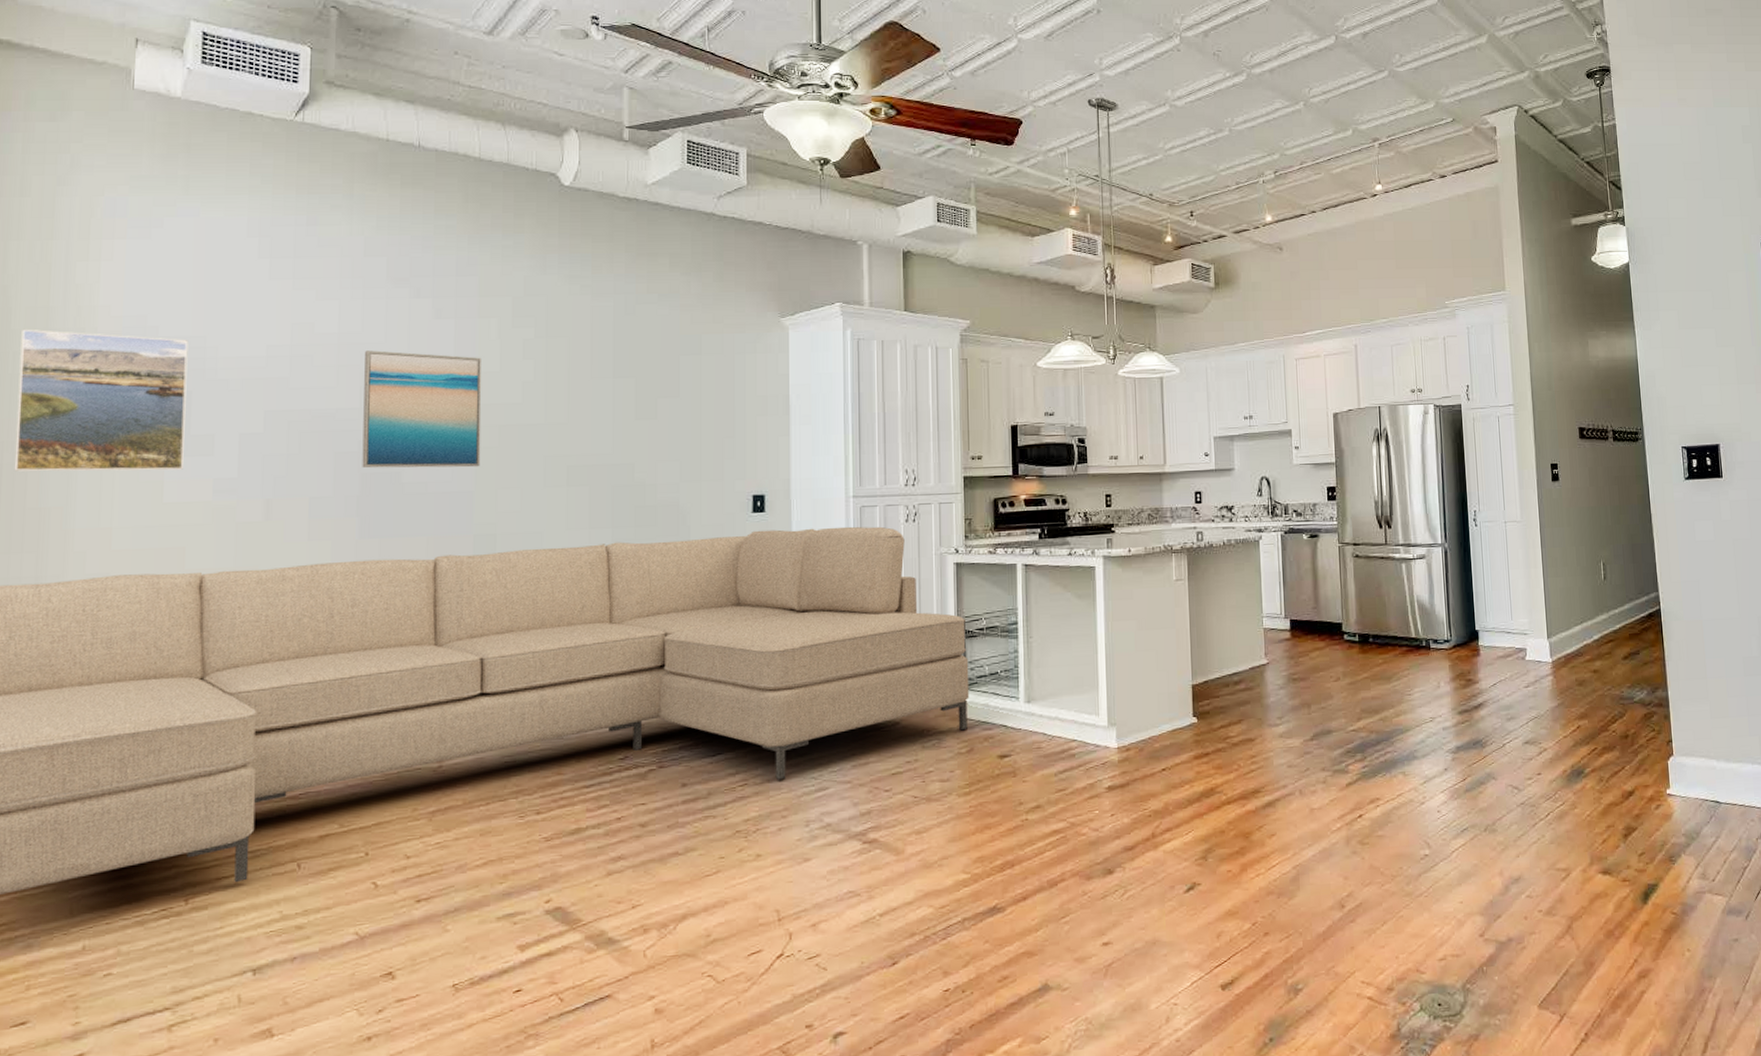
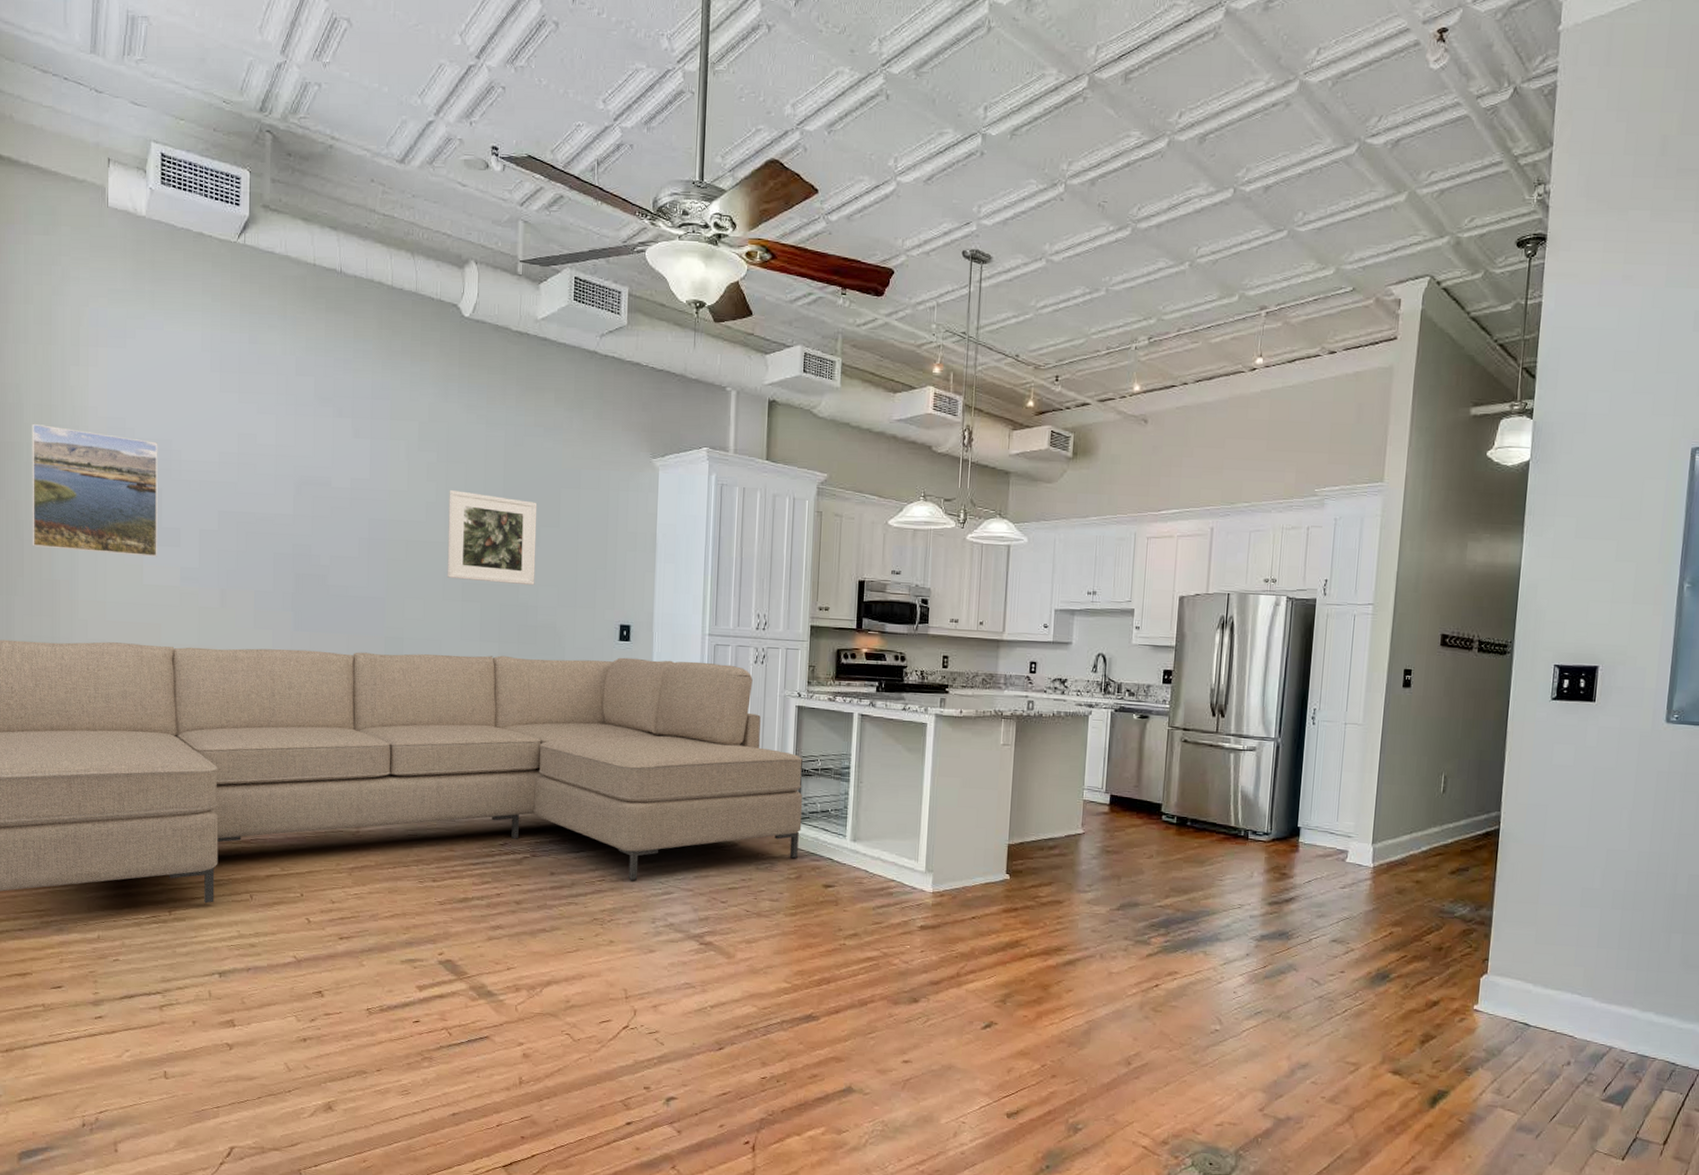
wall art: present [362,350,482,468] -> none [296,463,393,577]
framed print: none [548,367,653,463] -> present [447,490,538,586]

